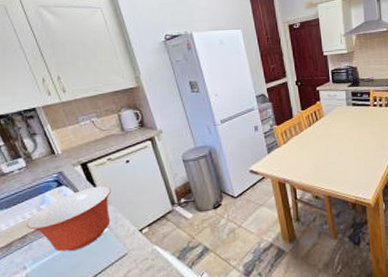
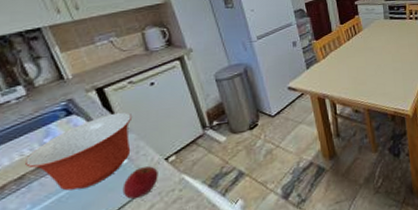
apple: none [104,236,134,264] -> present [122,166,158,200]

